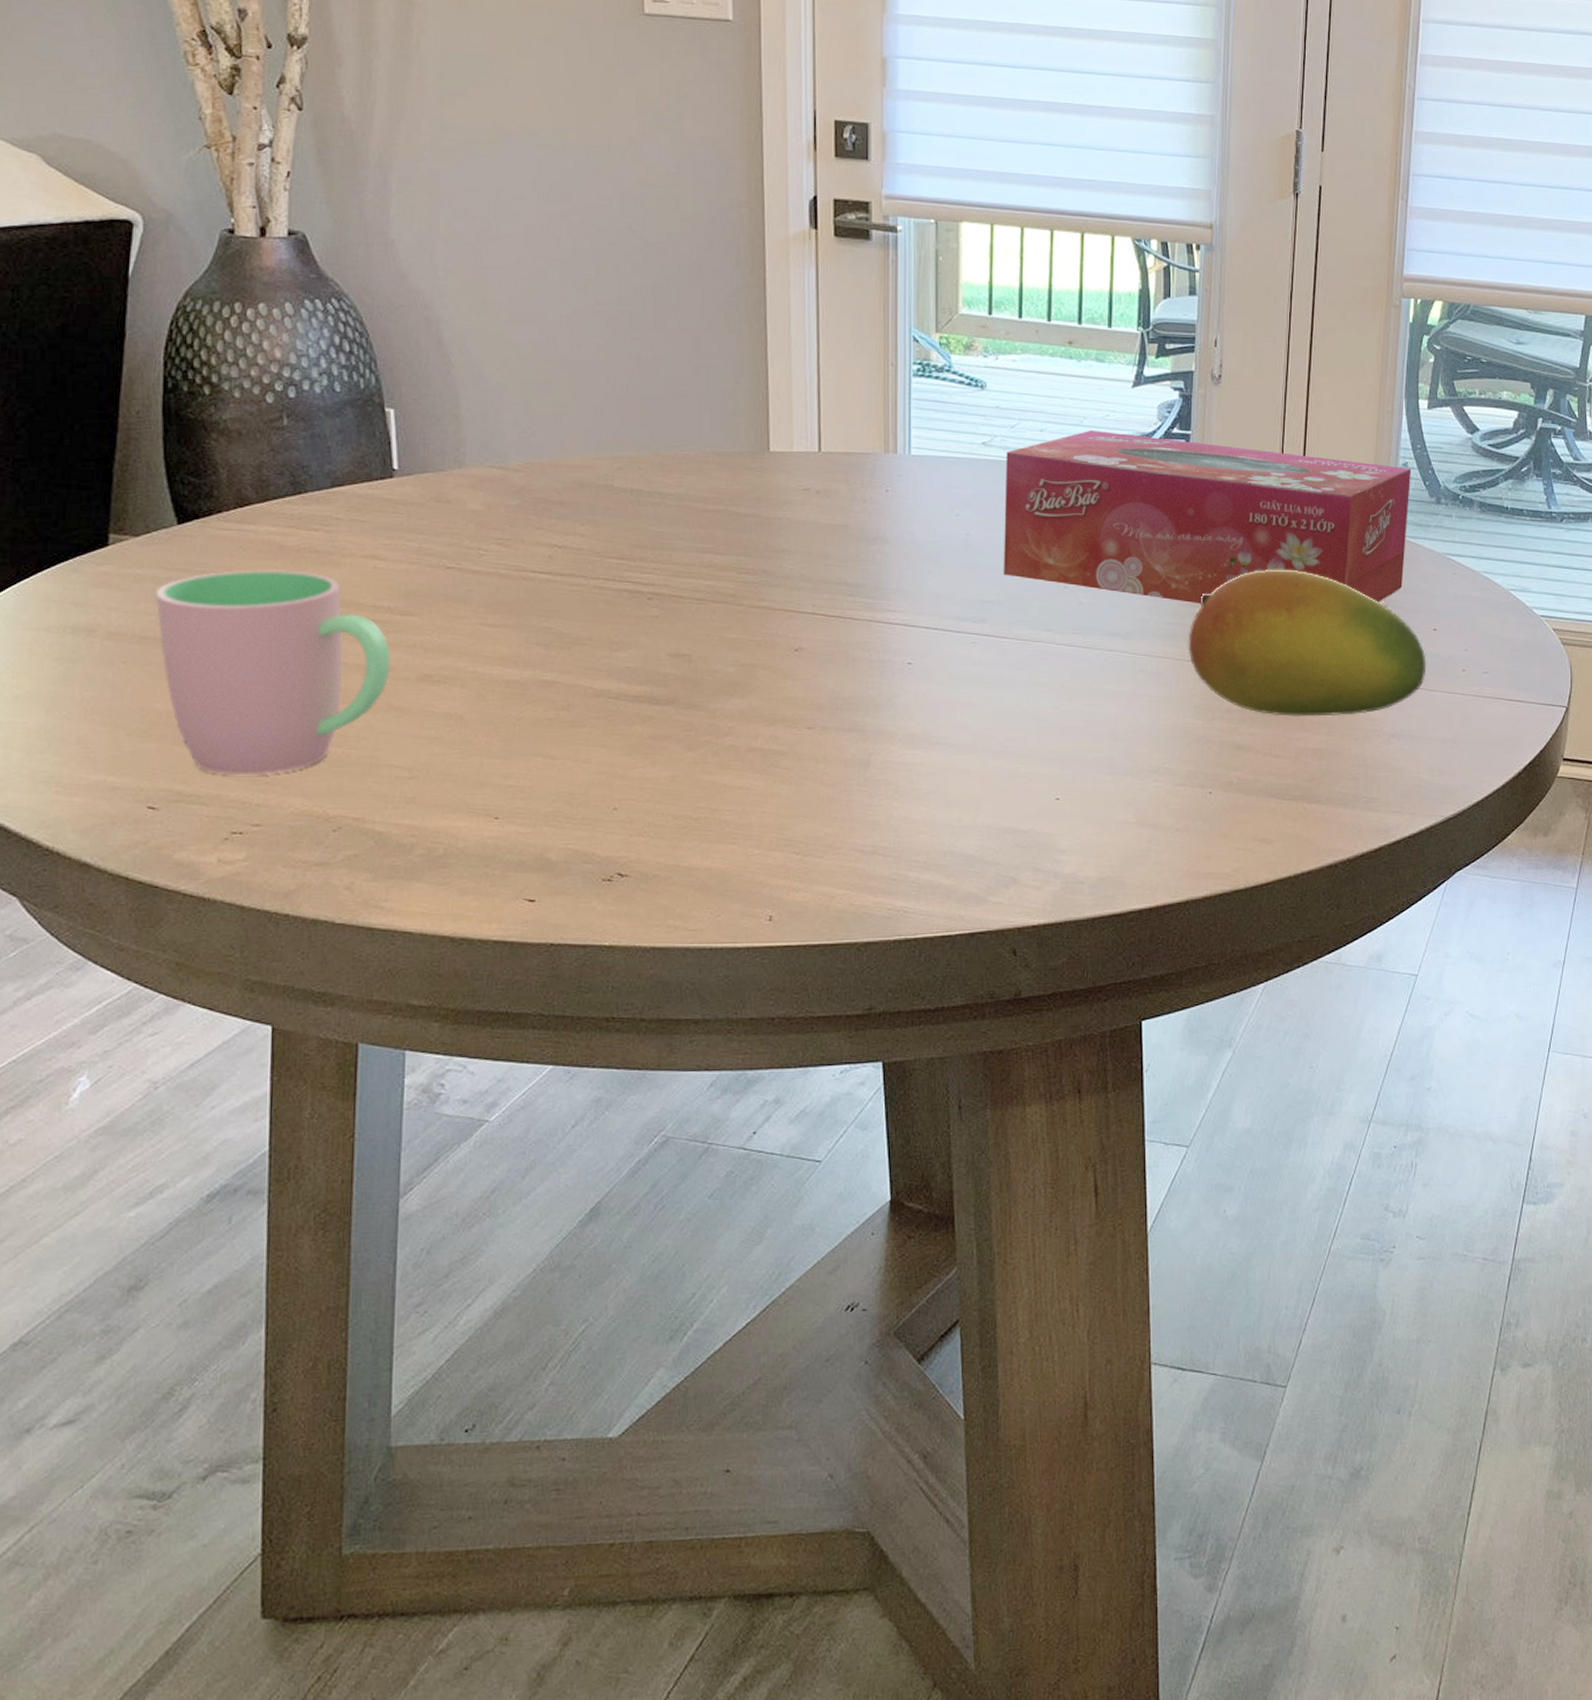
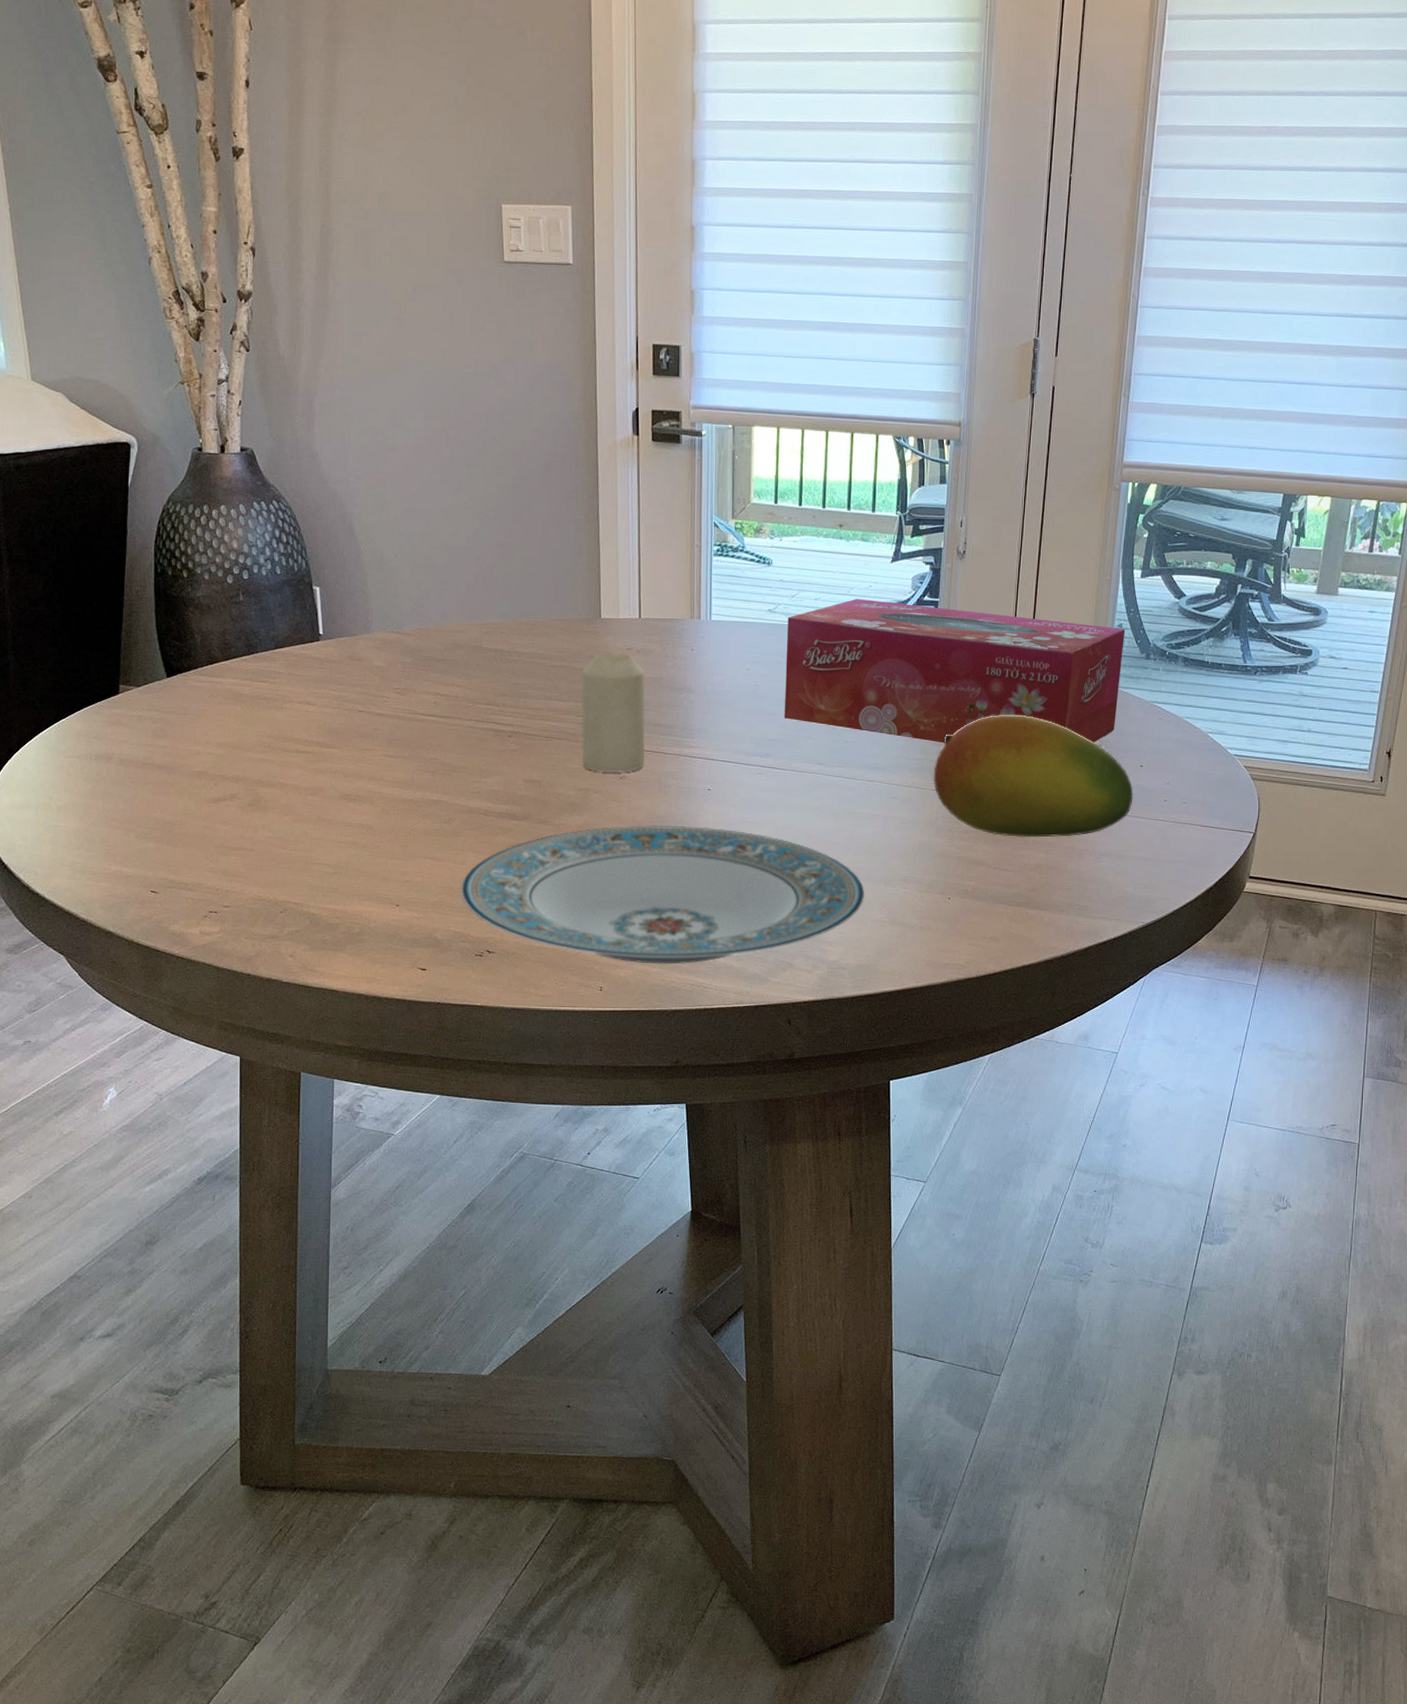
cup: present [155,569,391,776] -> none [152,712,320,869]
plate: none [581,709,1108,885] -> present [459,826,865,965]
candle: none [743,494,828,644] -> present [581,652,646,773]

